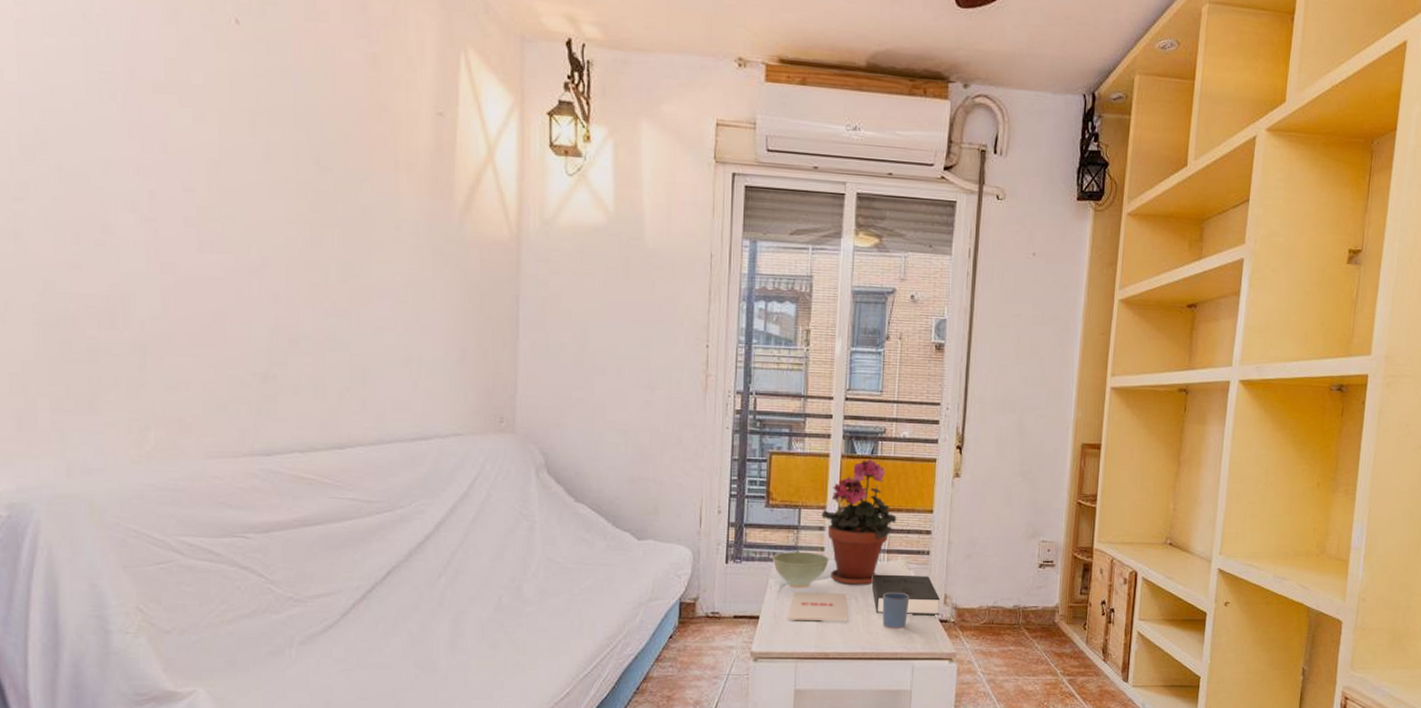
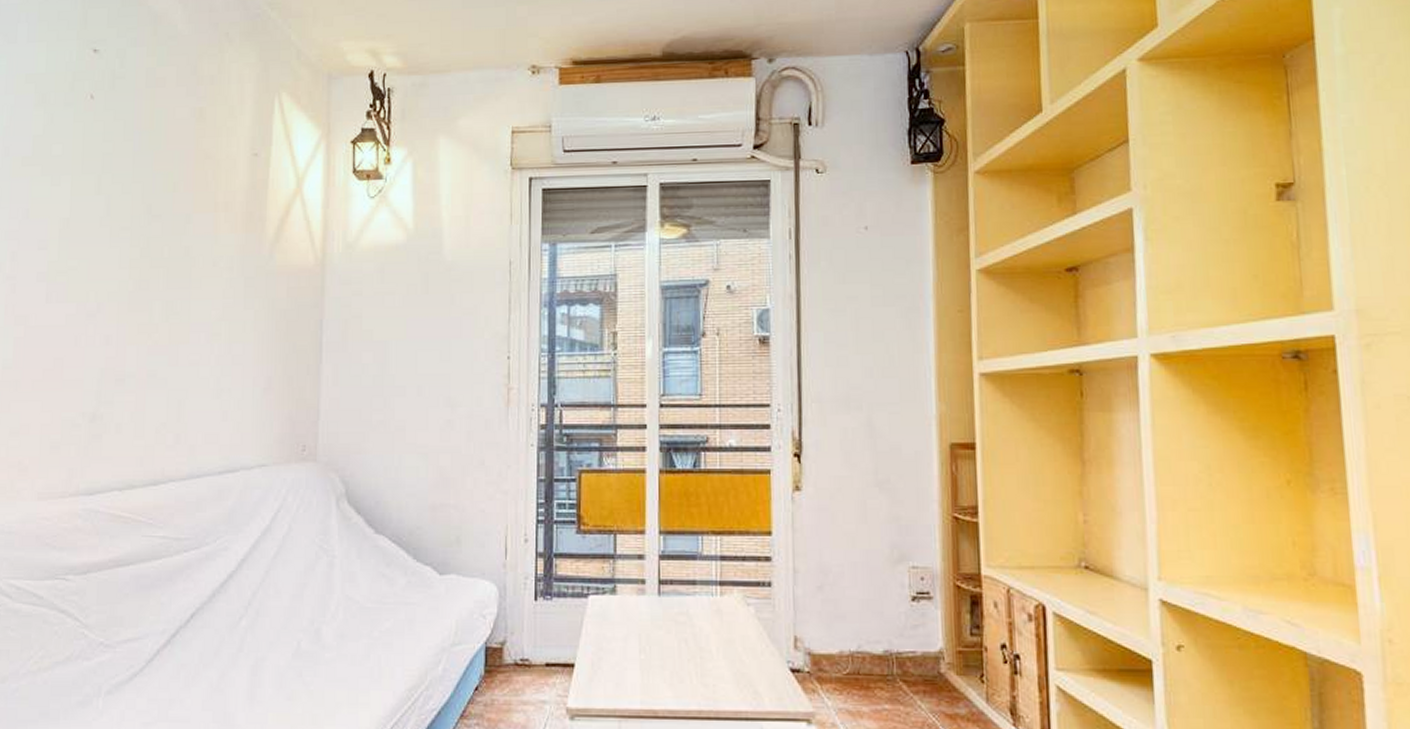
bowl: present [772,551,829,589] -> none [586,585,652,630]
magazine: present [787,591,849,622] -> none [606,633,679,671]
potted plant: present [821,459,897,586] -> none [640,473,729,627]
booklet: present [871,574,941,616] -> none [703,611,790,663]
mug: present [882,592,910,630] -> none [717,633,751,682]

